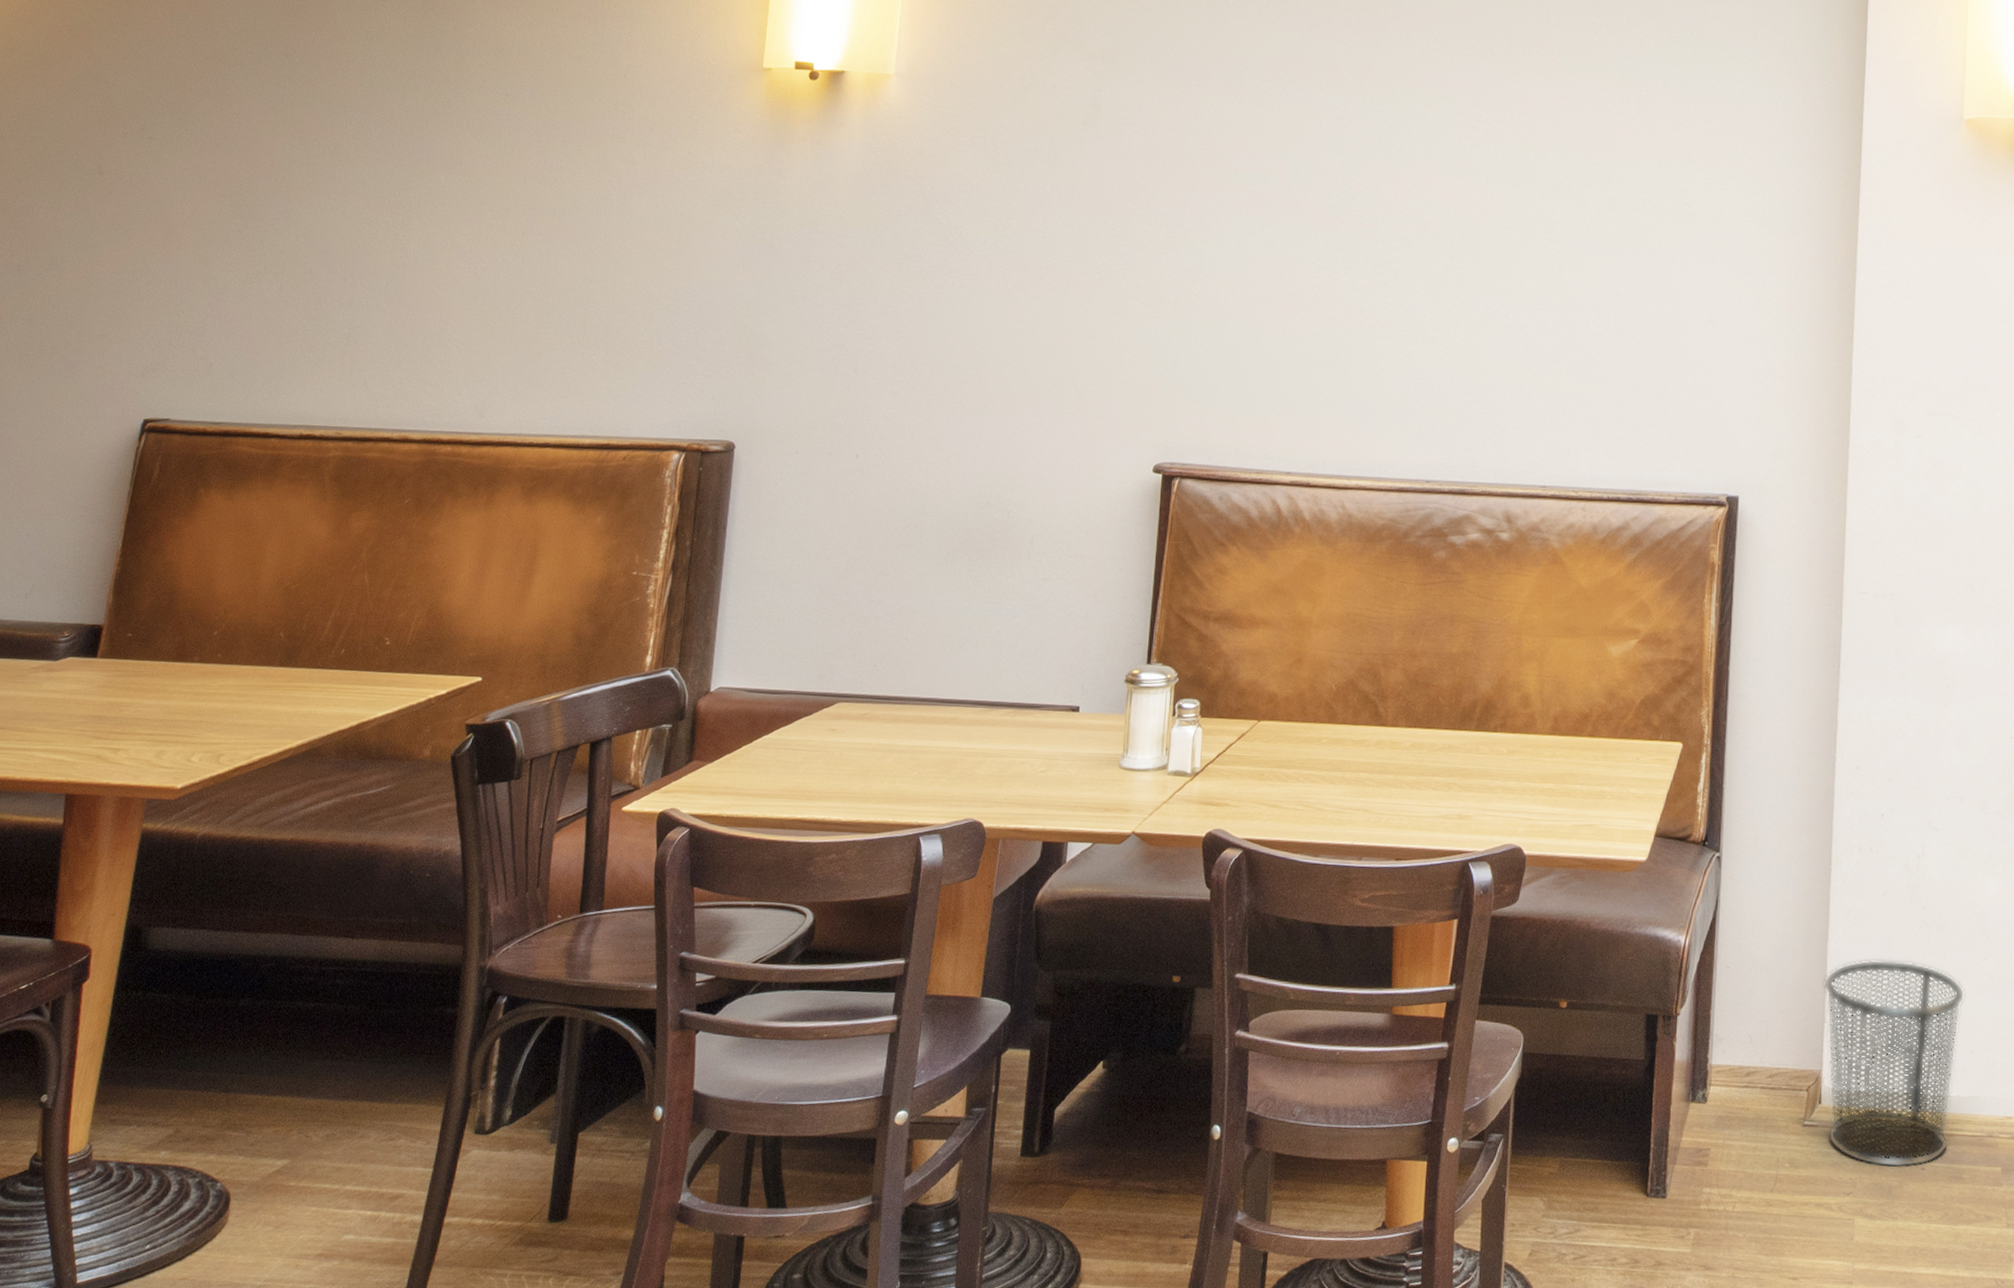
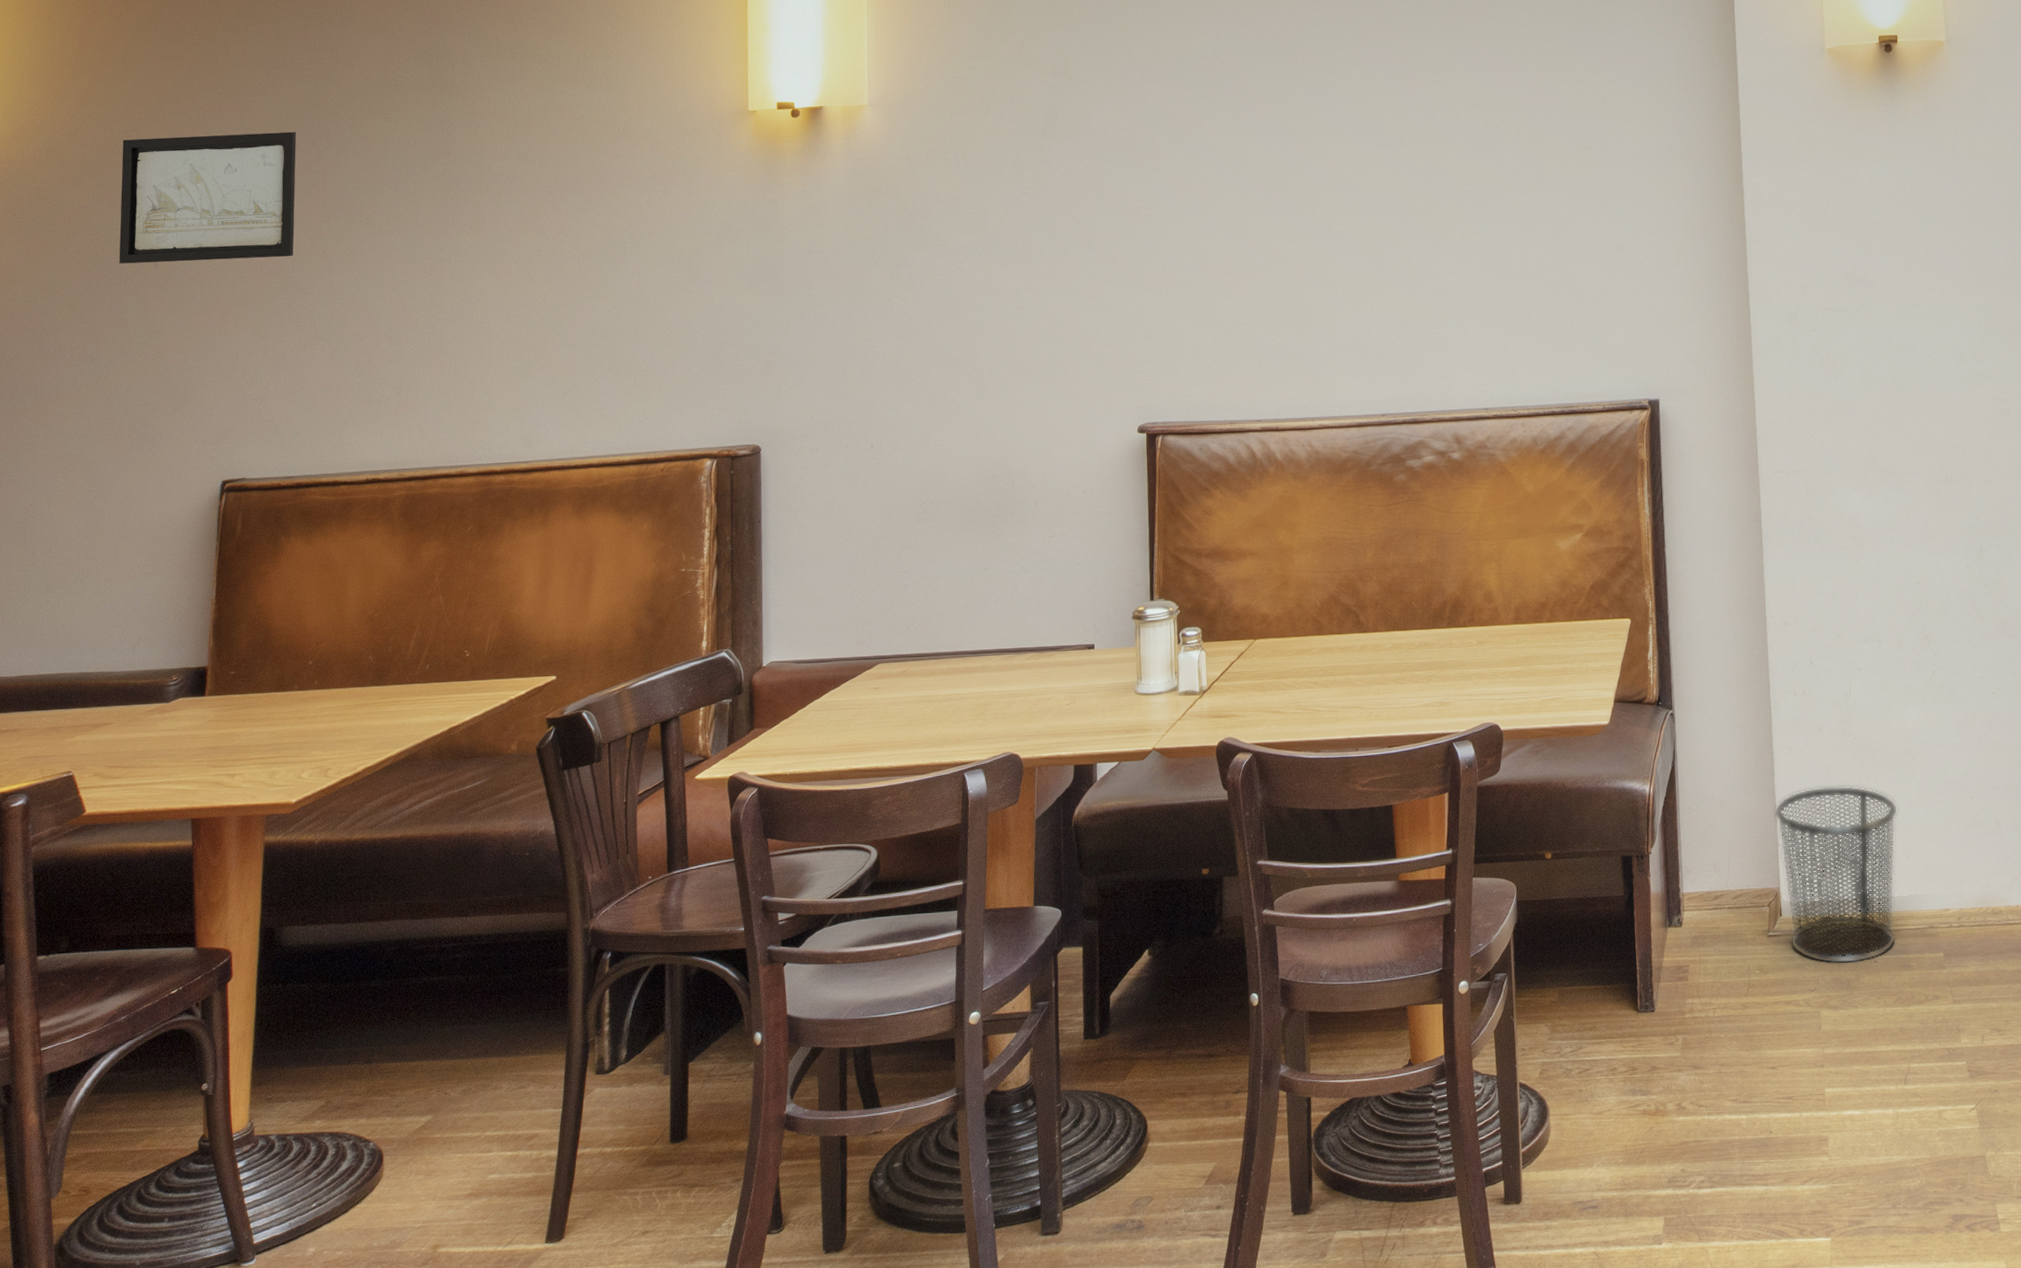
wall art: none [61,30,270,178] -> present [119,131,297,264]

